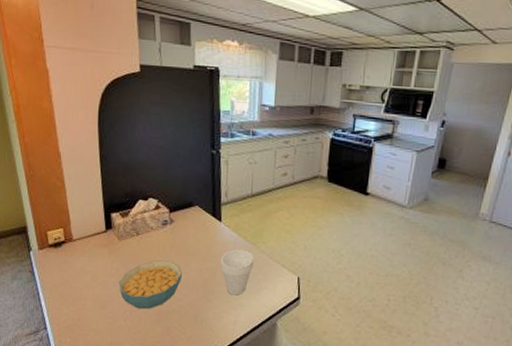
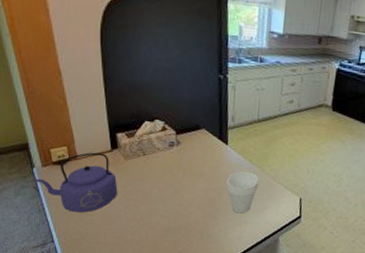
kettle: none [31,233,111,298] -> present [35,152,118,213]
cereal bowl: present [119,260,182,310] -> none [126,179,189,225]

